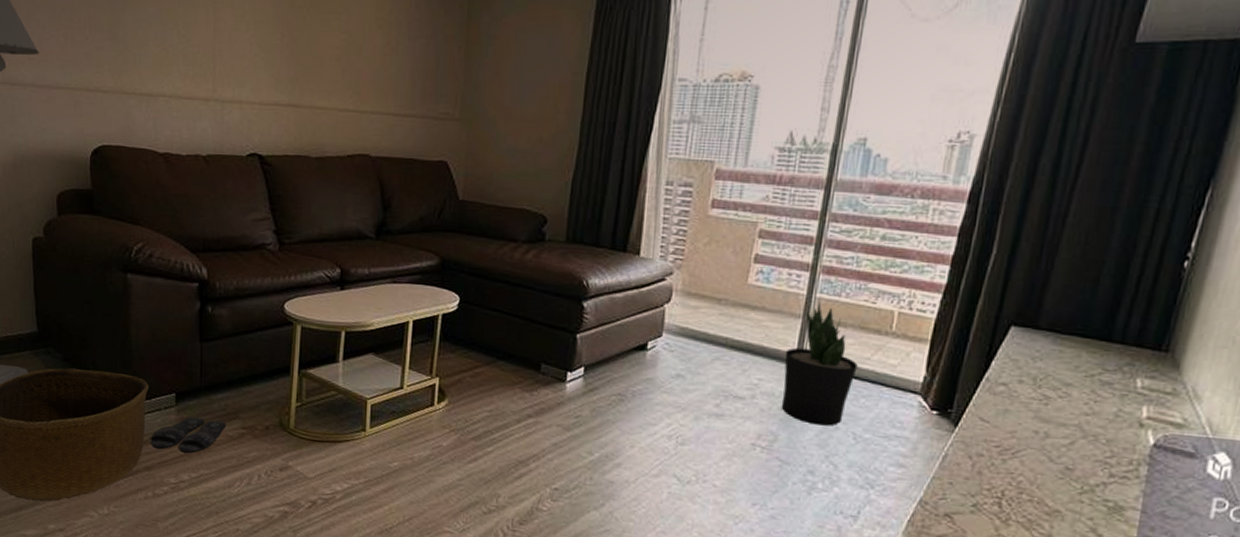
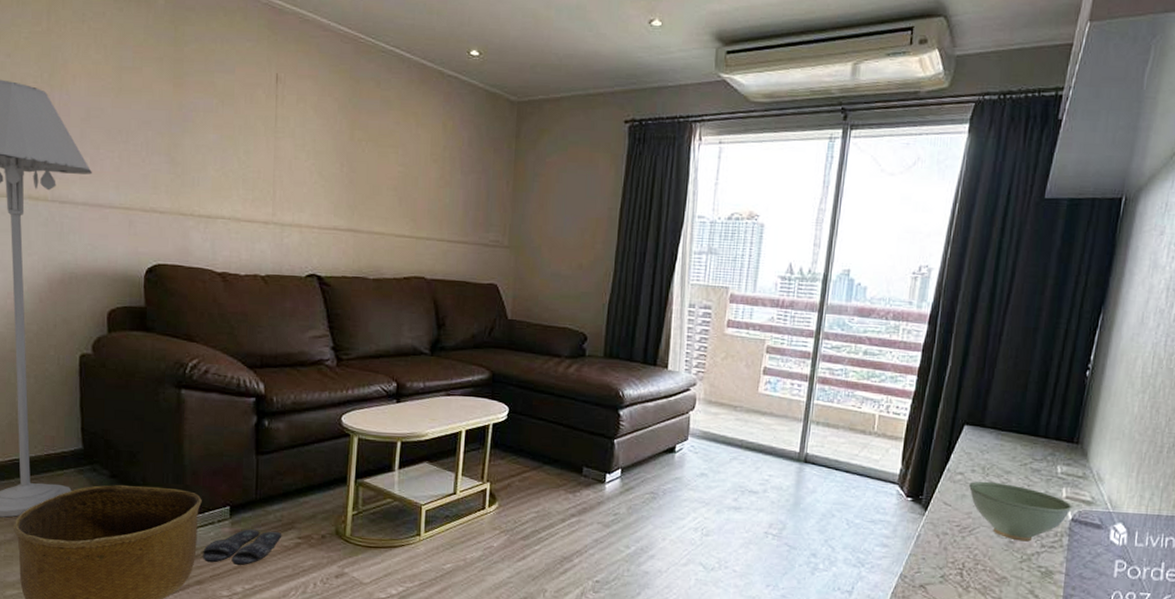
planter: present [781,300,858,426] -> none [788,406,848,514]
bowl: none [1014,394,1156,470] -> present [969,481,1073,542]

